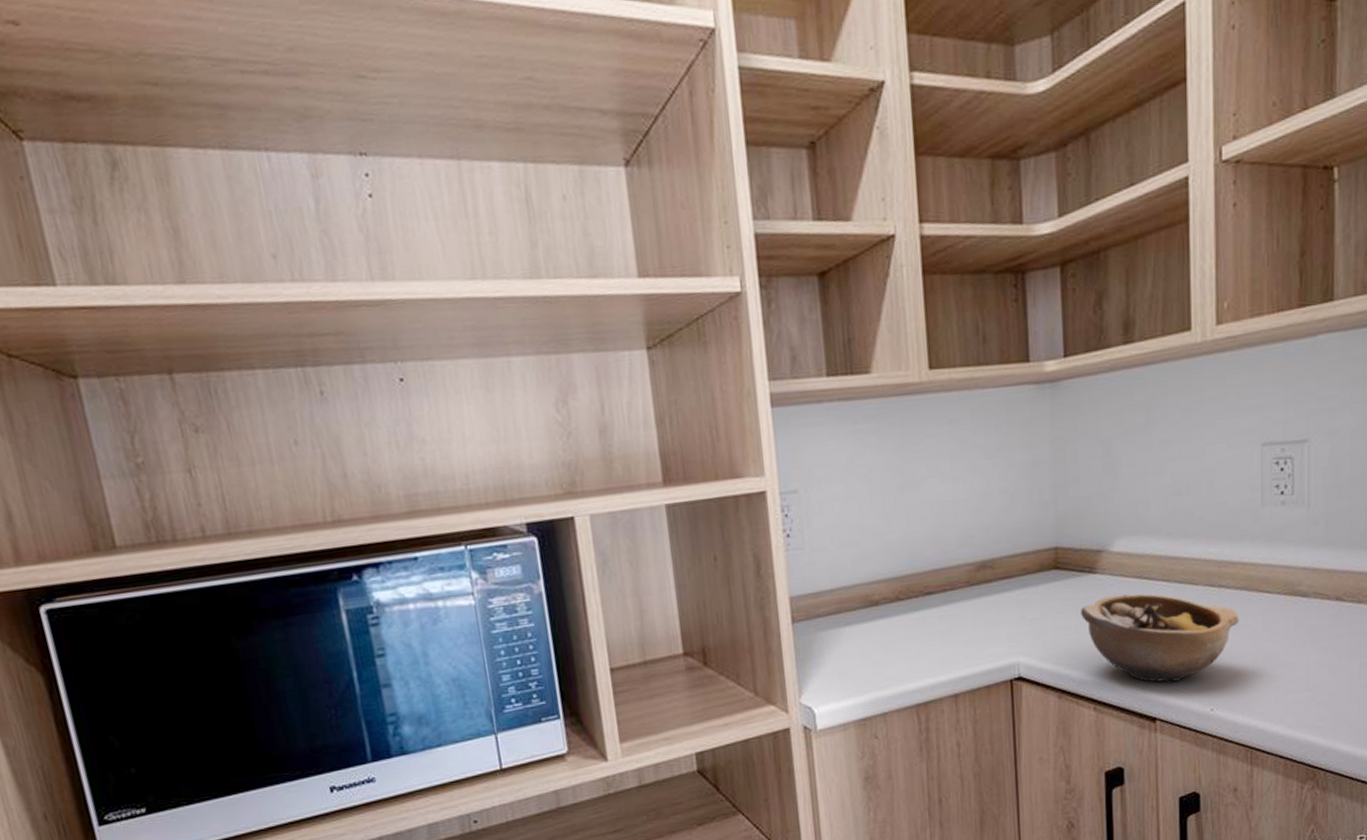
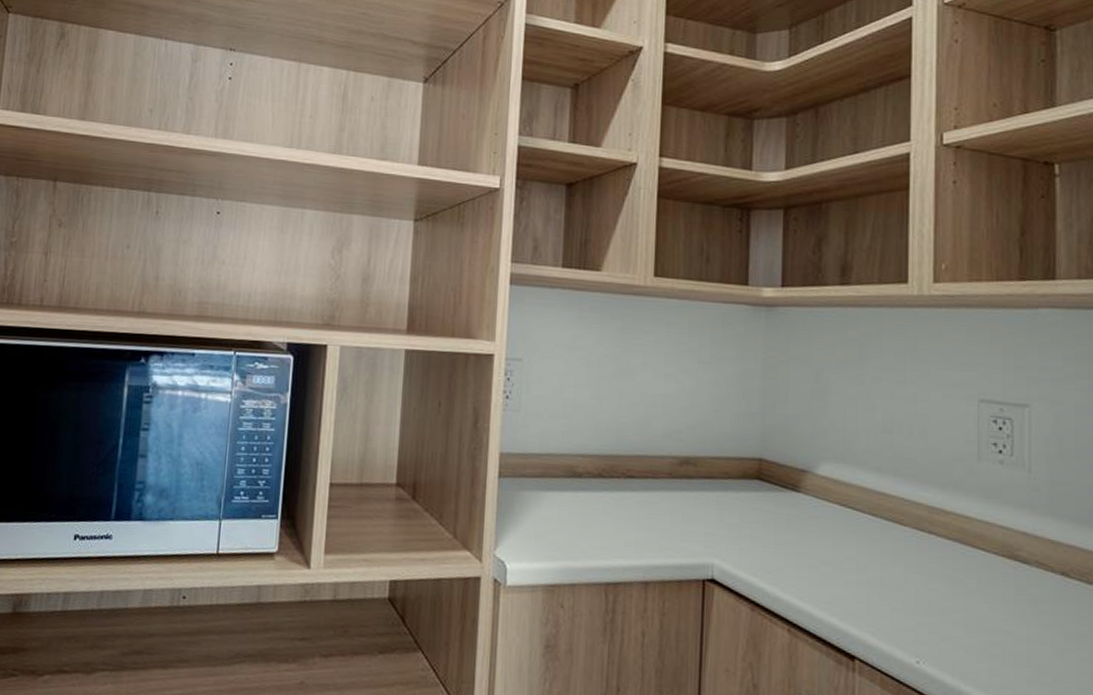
bowl: present [1081,593,1239,682] -> none [781,517,951,622]

